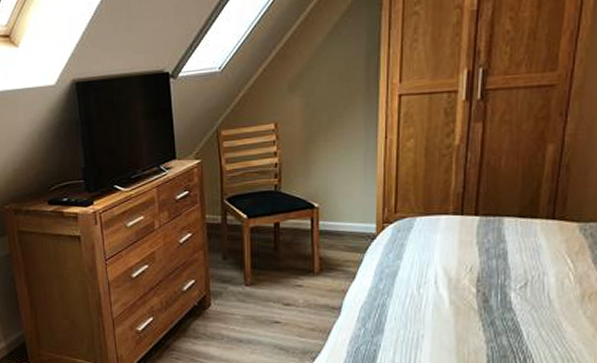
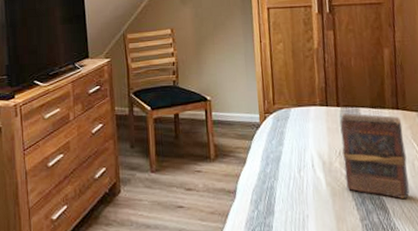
book: none [473,223,556,322] -> present [340,113,410,200]

